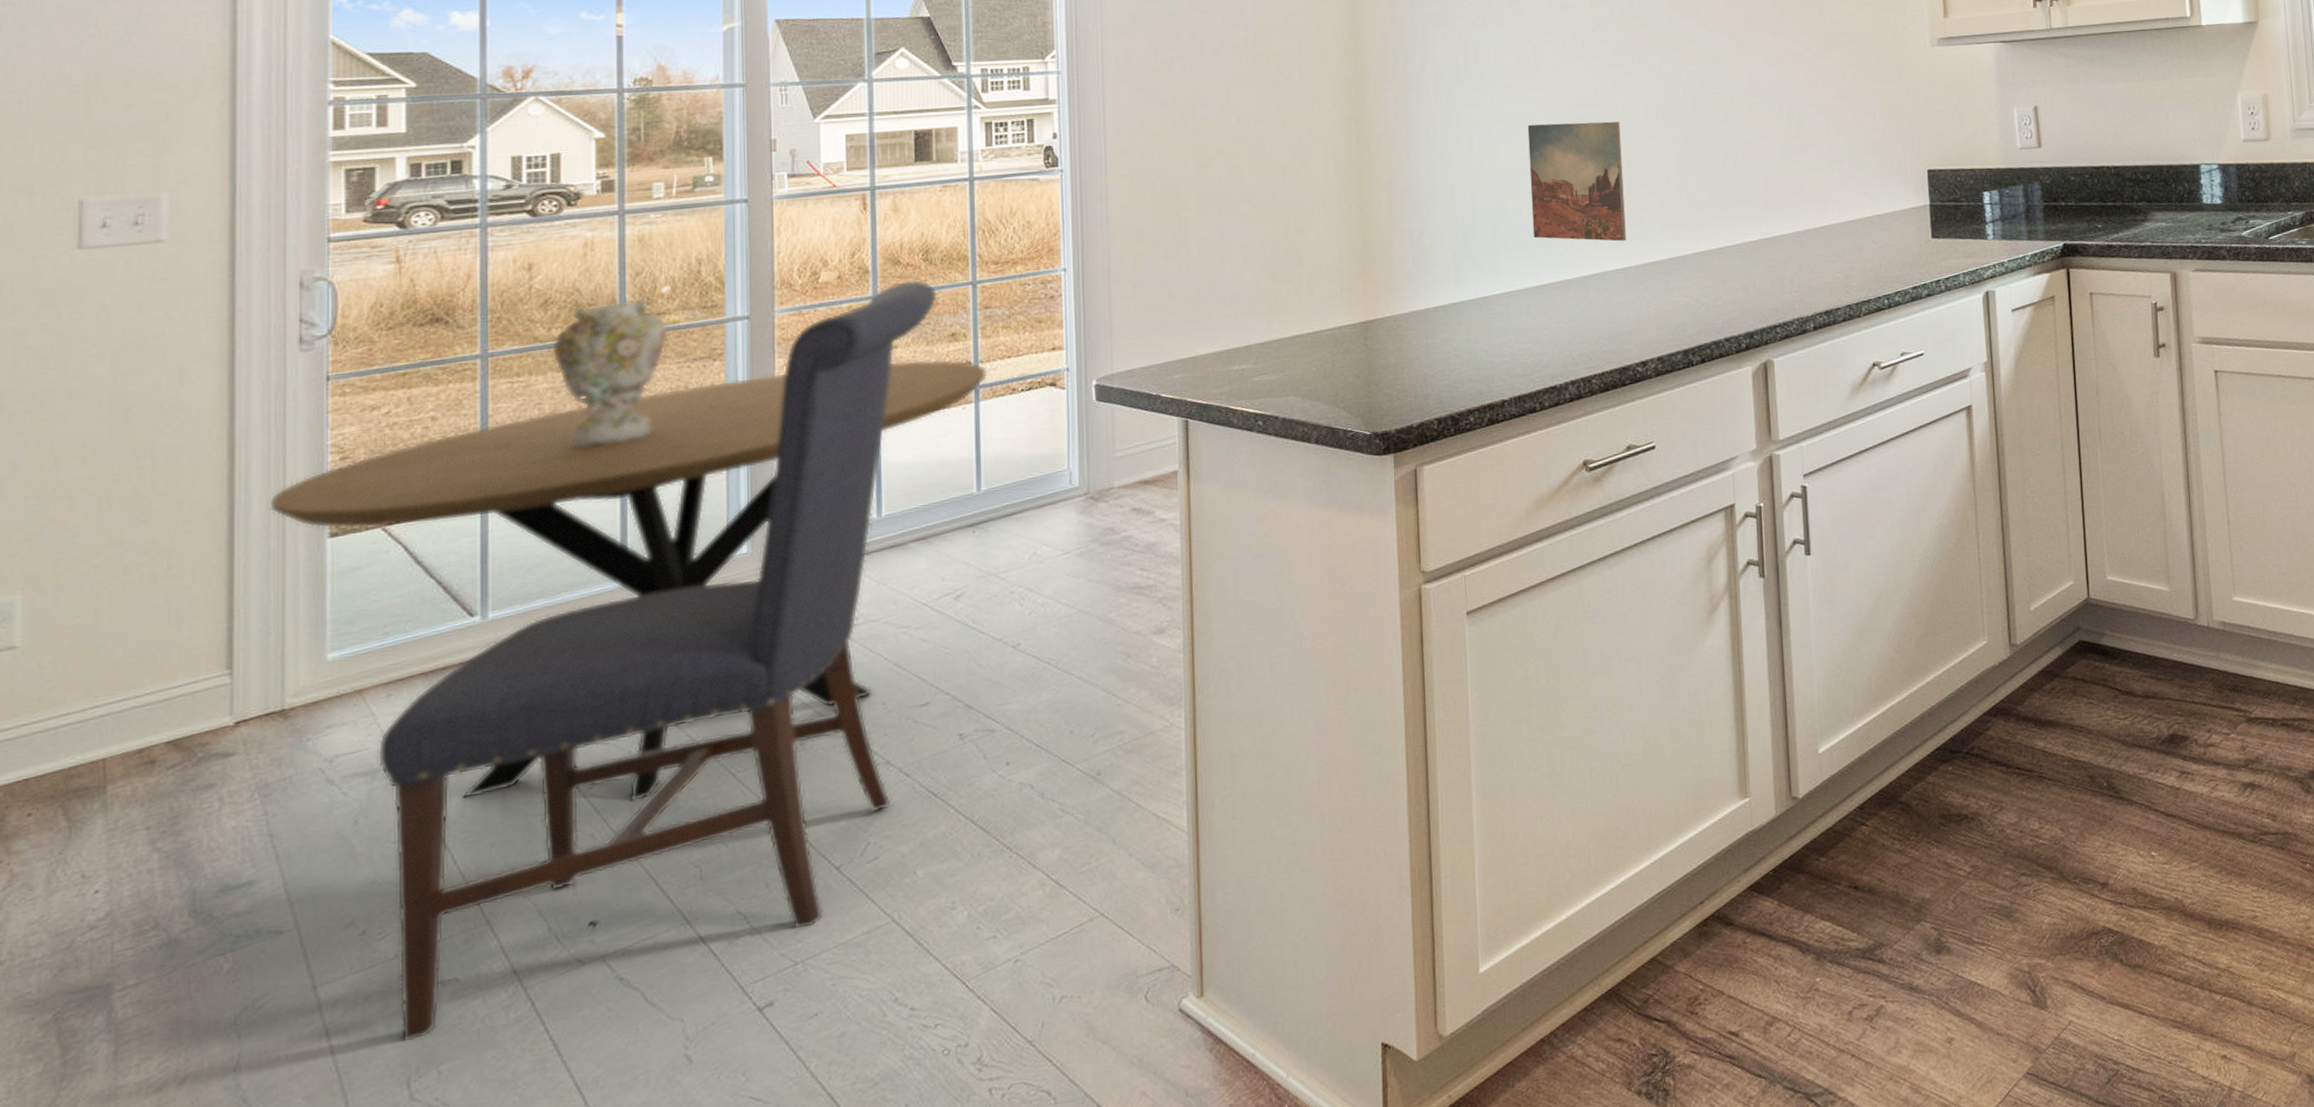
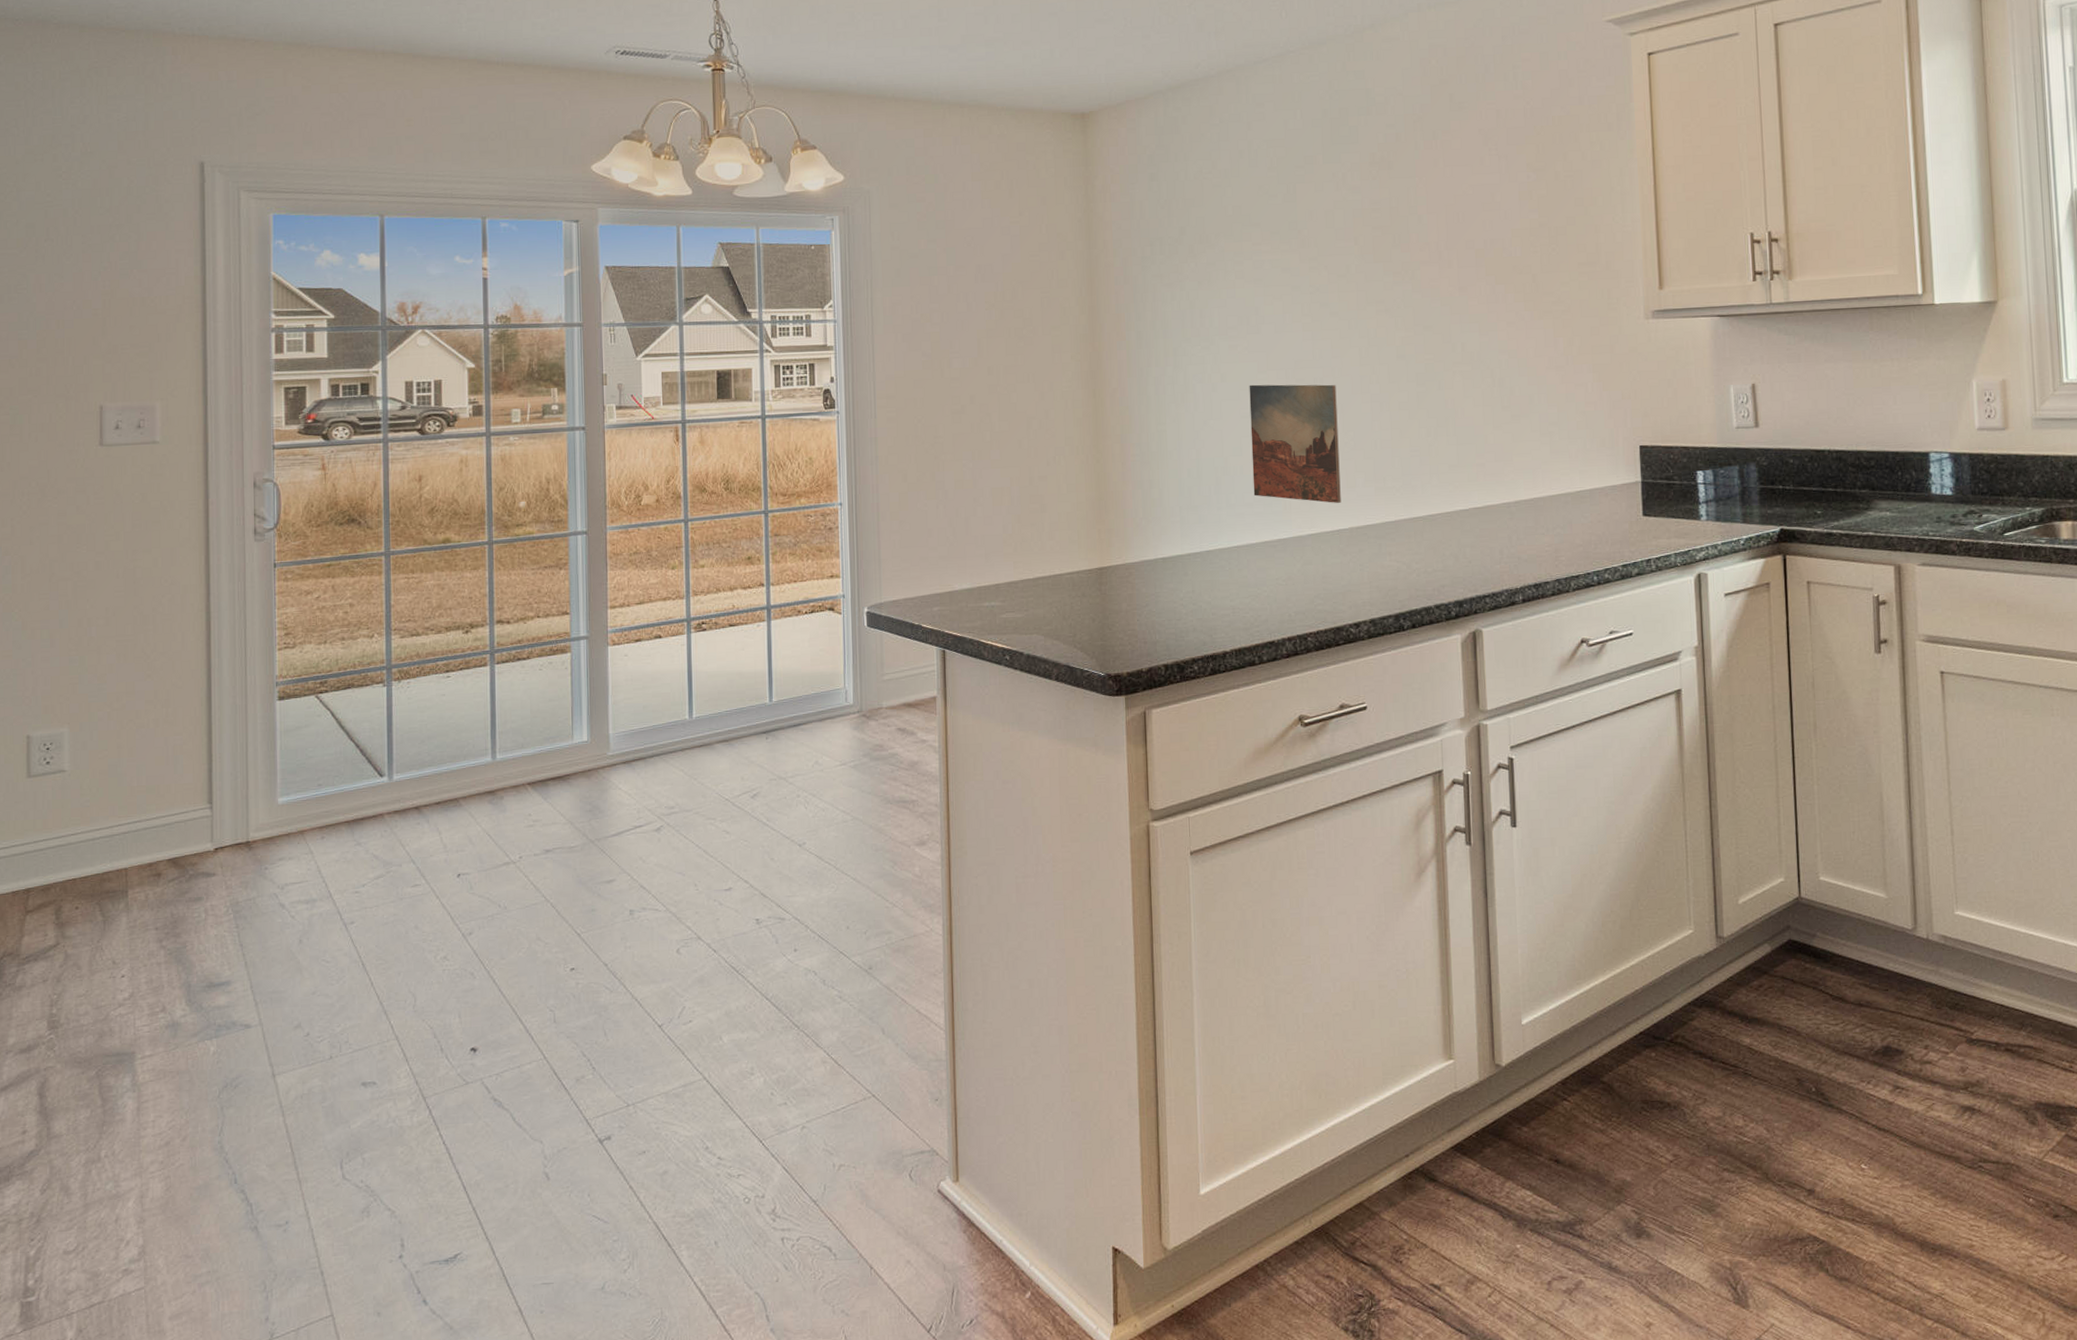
dining table: present [268,359,988,803] -> none [234,578,778,950]
chair: present [377,279,938,1041] -> none [315,506,737,1130]
vase: present [552,297,668,448] -> none [437,510,525,639]

